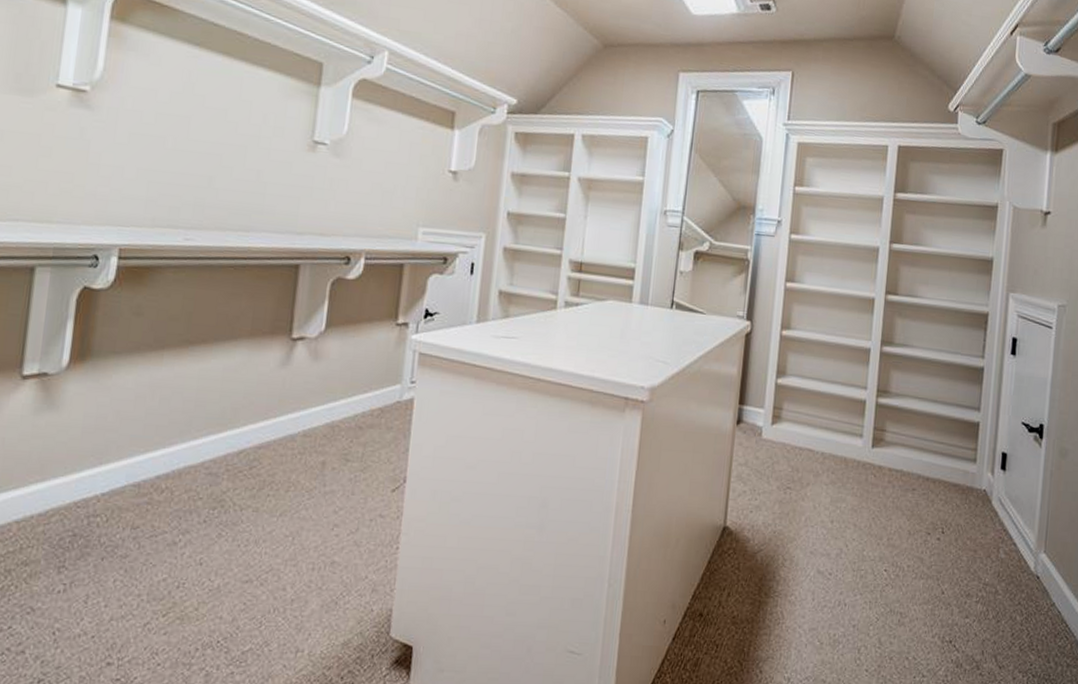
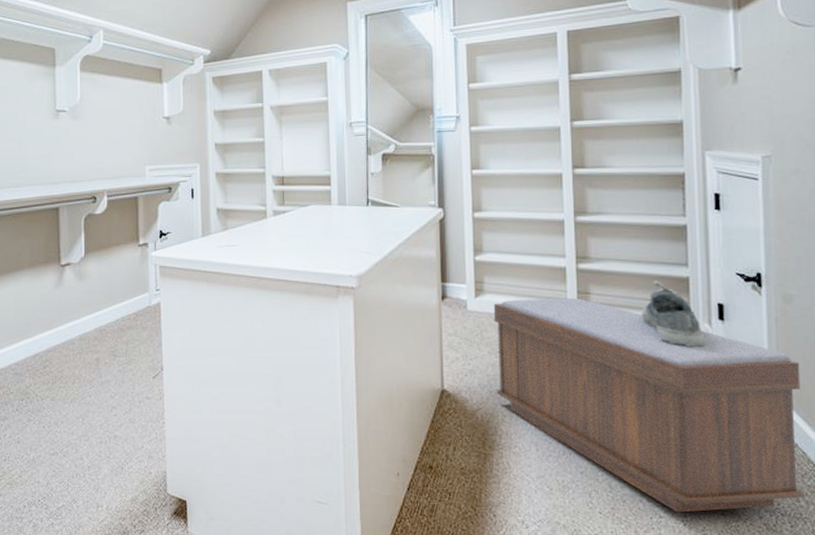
bench: none [780,430,1066,672] -> present [493,297,805,513]
shoe: none [931,423,987,497] -> present [641,281,706,347]

